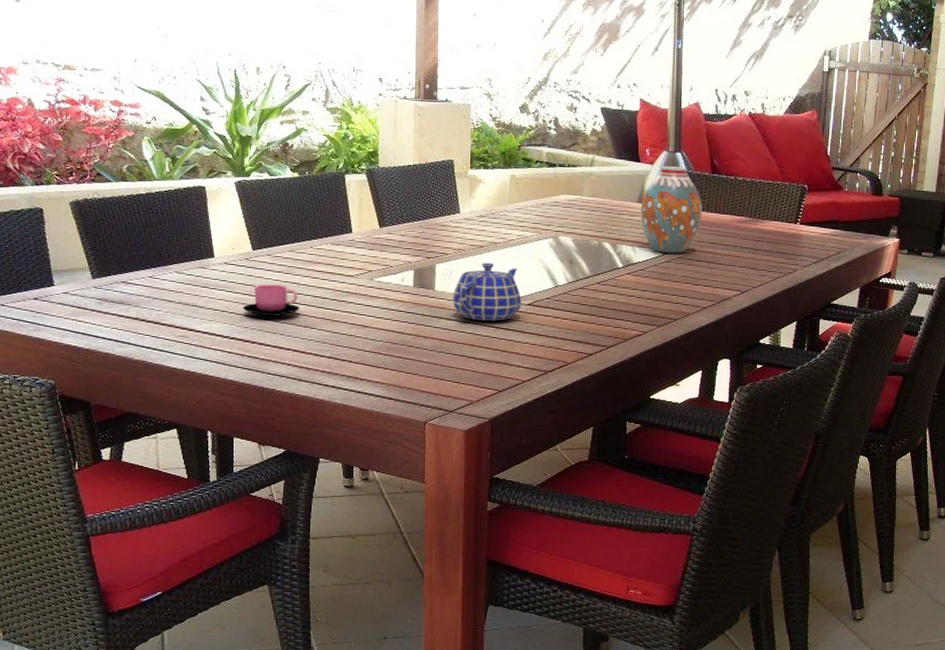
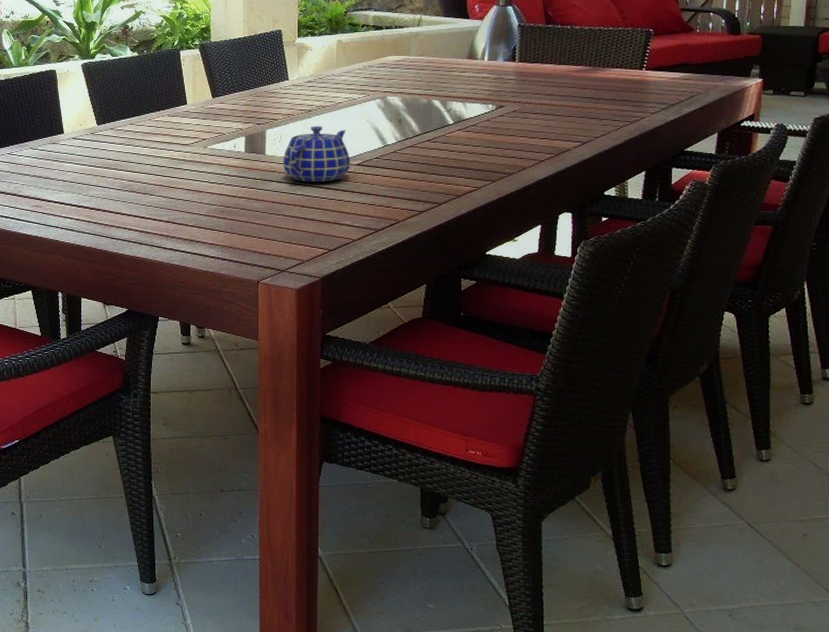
cup: present [242,284,300,317] -> none [88,155,140,186]
vase: present [640,166,702,254] -> none [470,20,536,108]

